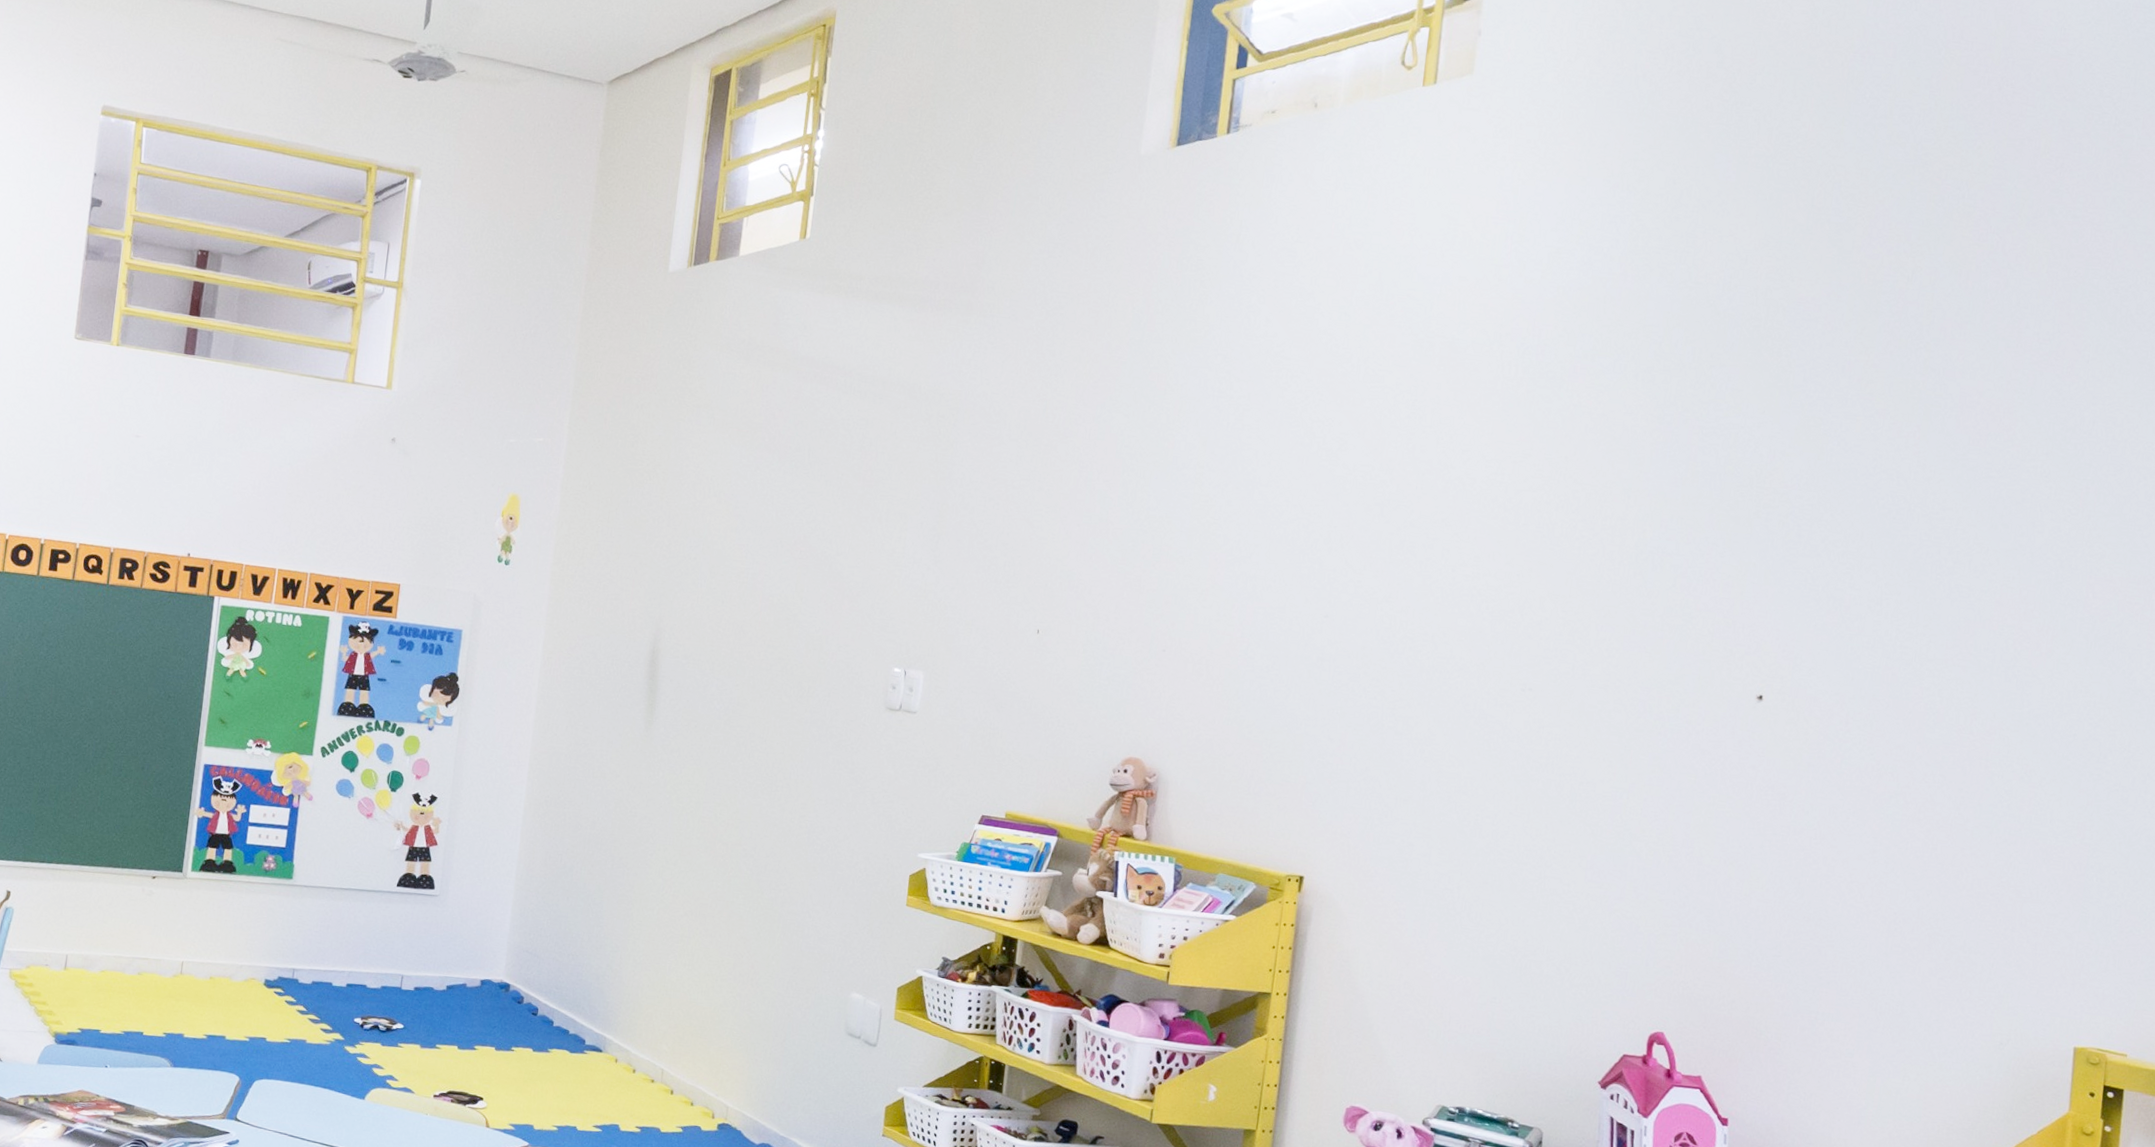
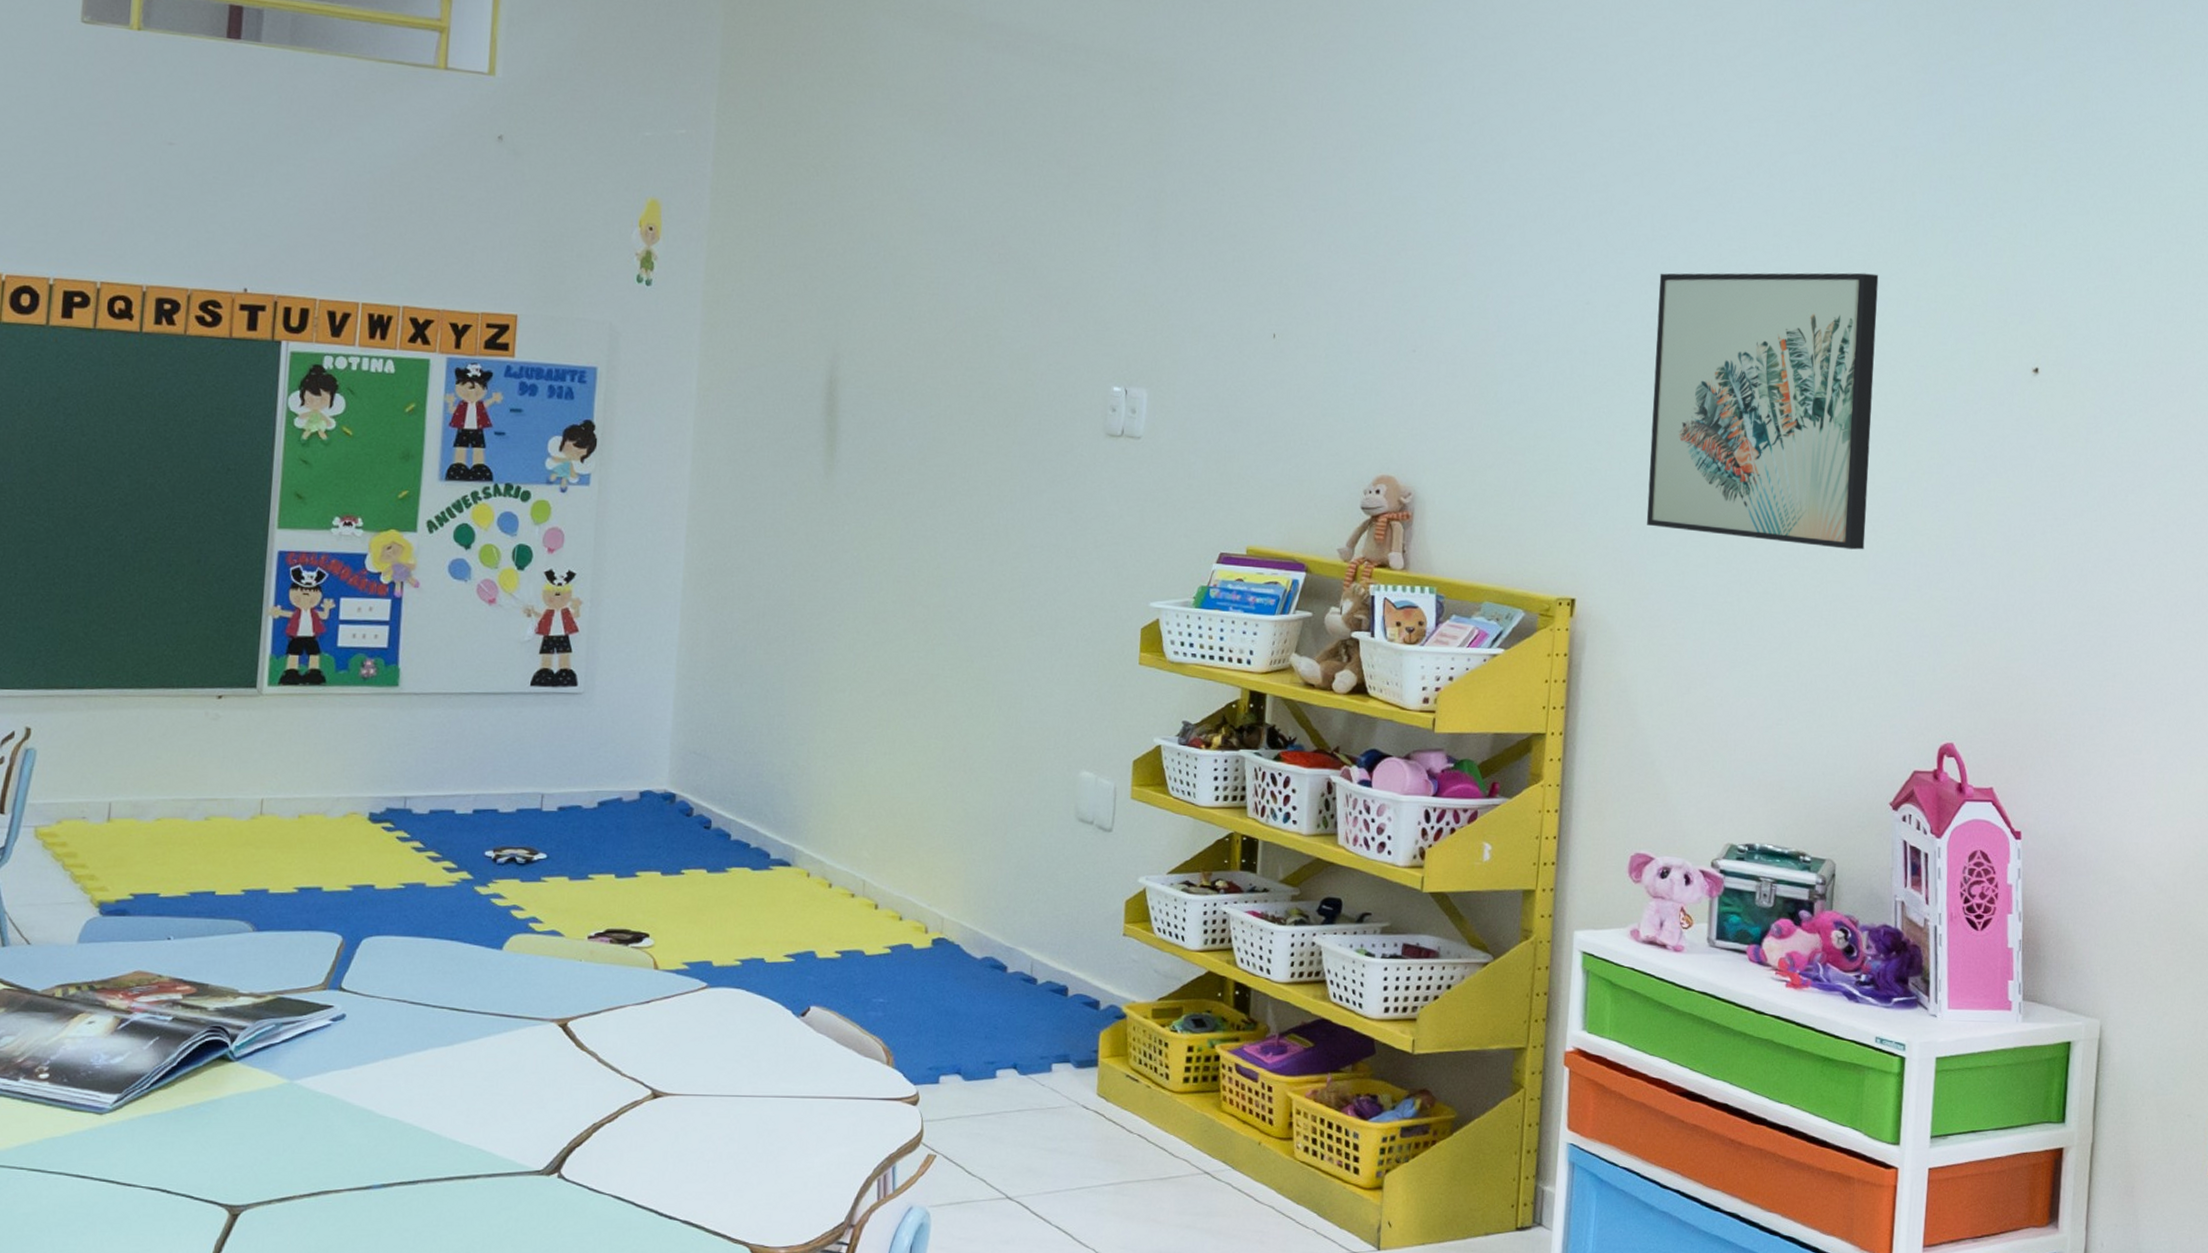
wall art: none [1374,593,1607,851] -> present [1646,272,1879,550]

